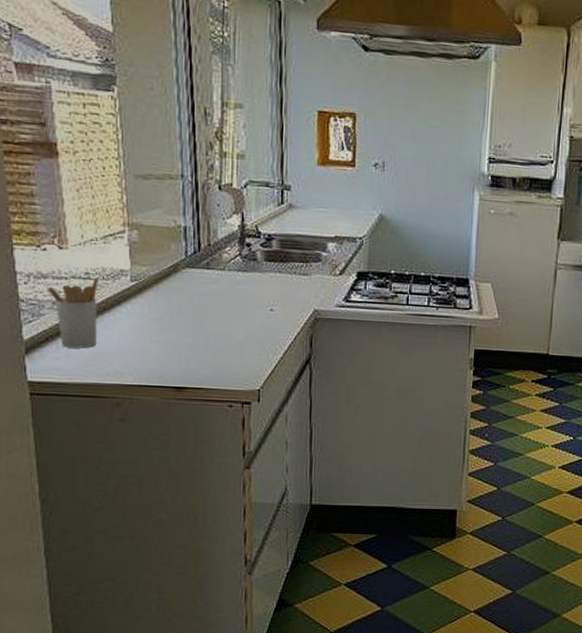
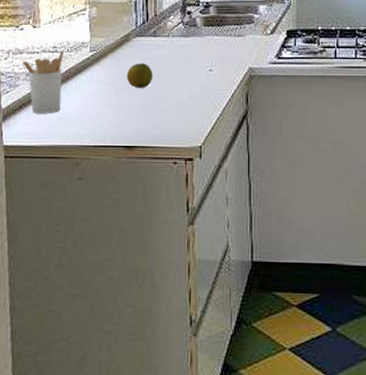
fruit: none [174,297,207,325] -> present [126,63,154,88]

